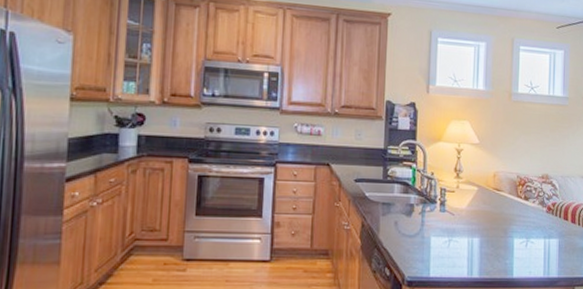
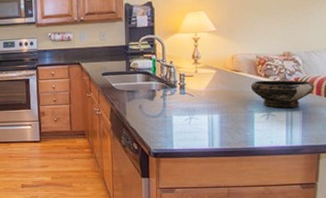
bowl: none [511,202,570,234] -> present [250,80,315,108]

